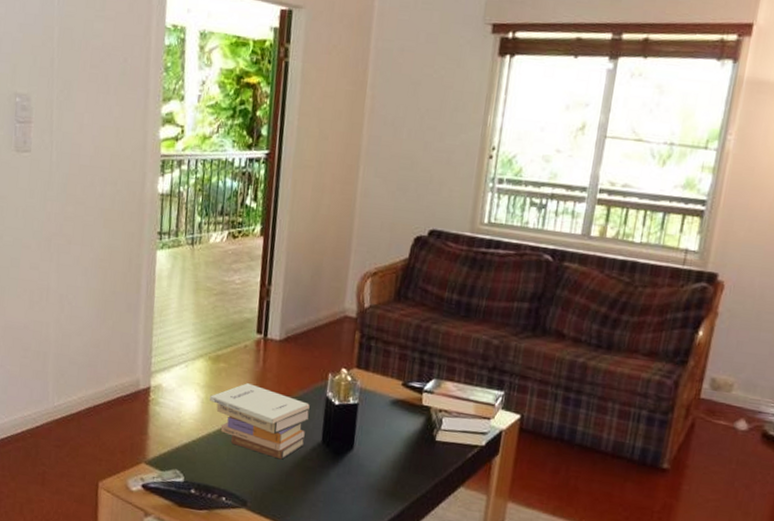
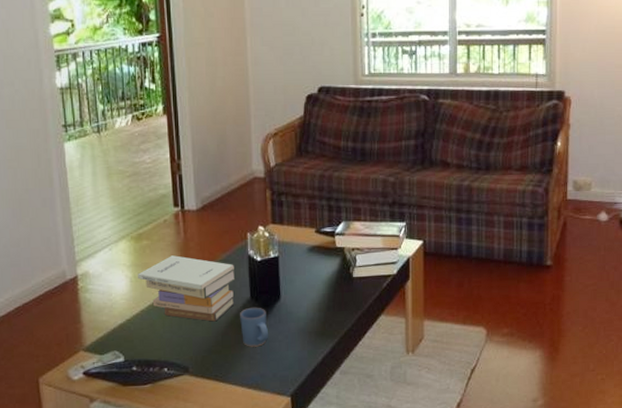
mug: none [306,451,336,495] -> present [240,307,269,347]

